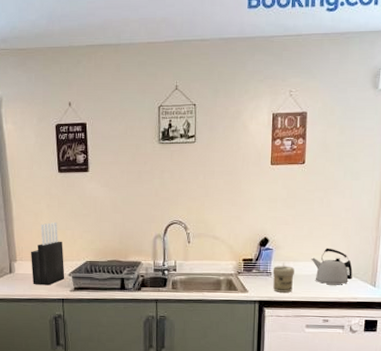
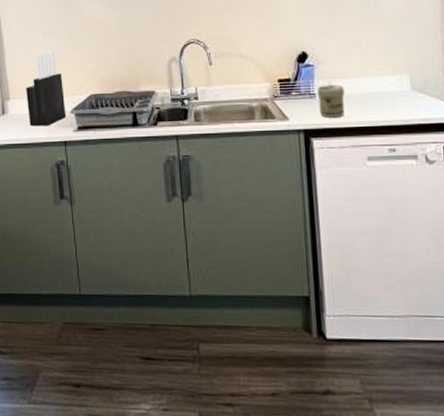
kettle: present [311,248,353,286] -> none [363,58,419,106]

